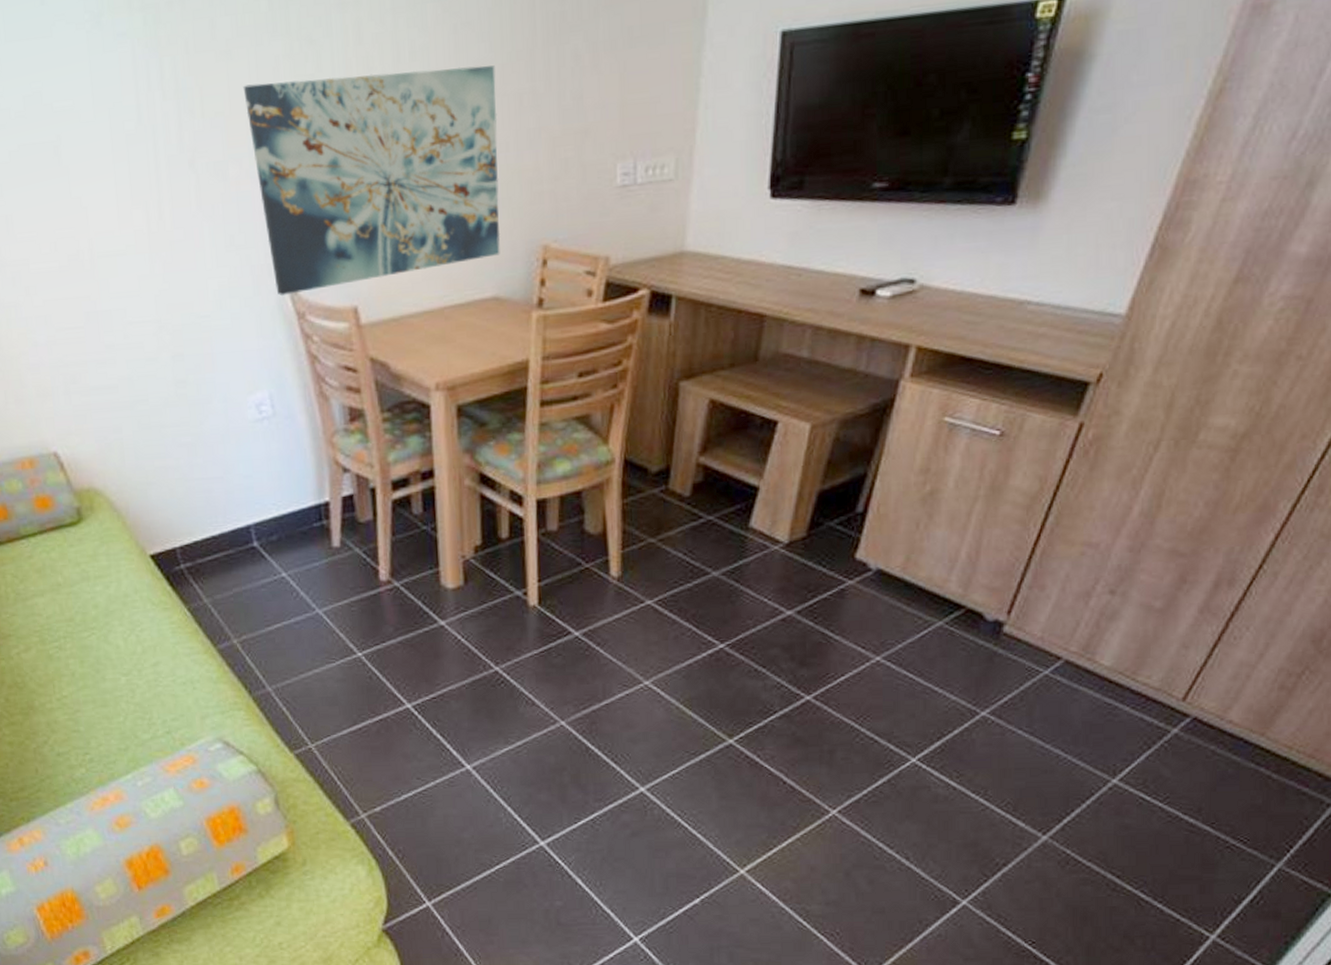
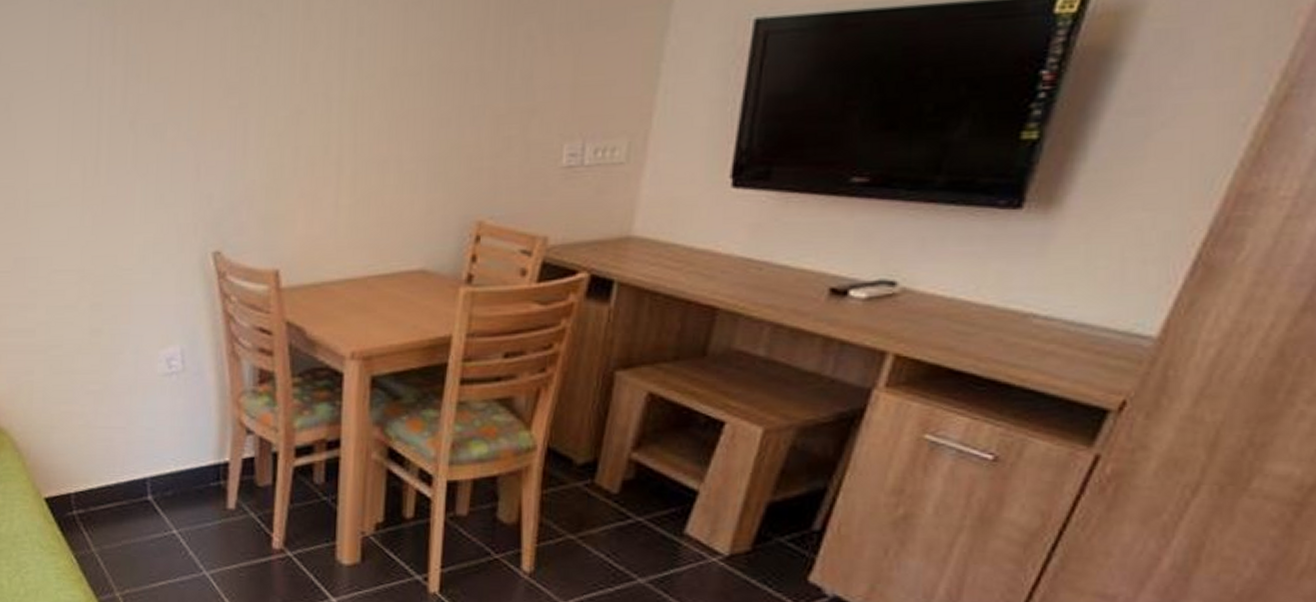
wall art: present [243,65,501,297] -> none [190,43,443,255]

